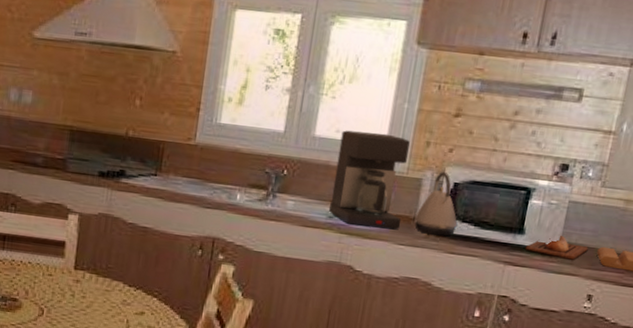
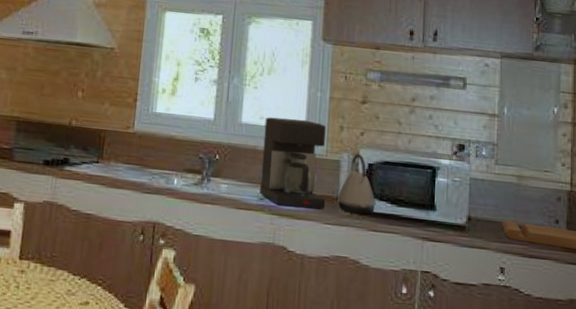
bread loaf: present [525,234,588,261] -> none [438,210,493,235]

